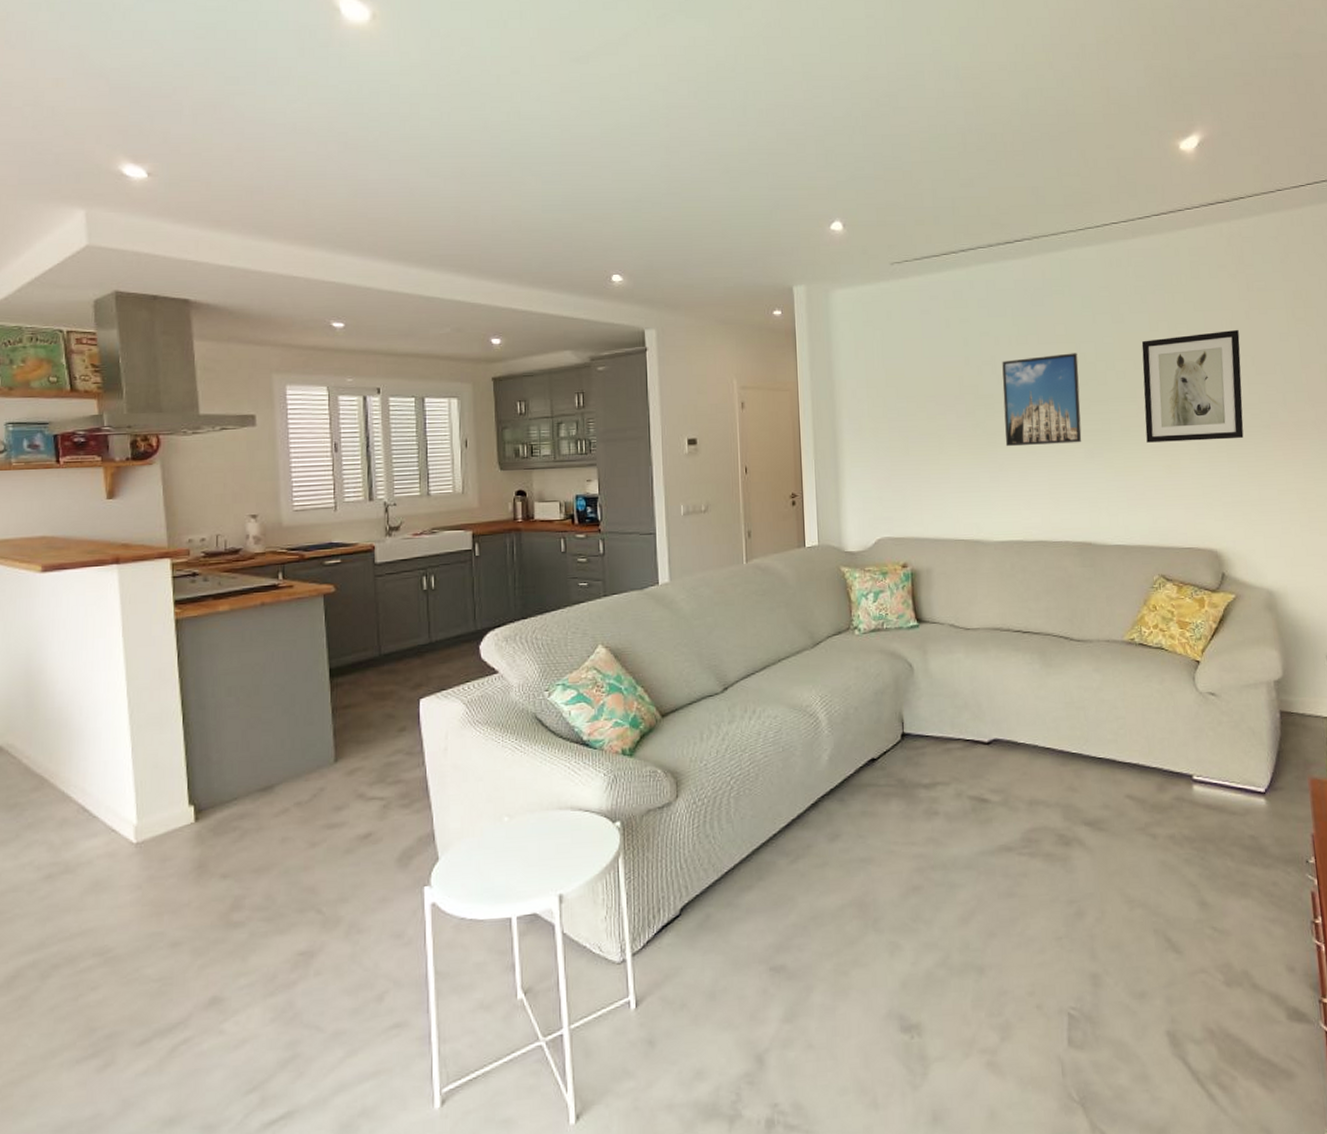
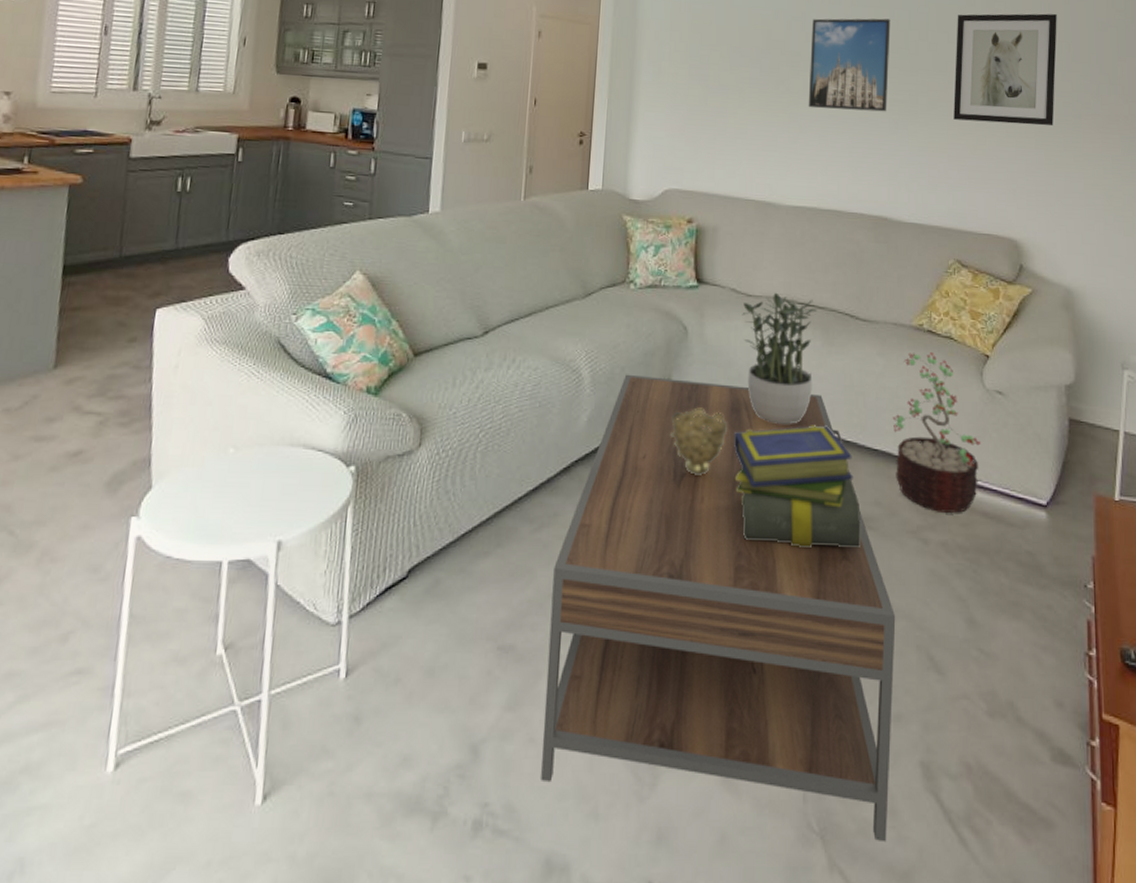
coffee table: none [813,713,1142,1105] -> present [541,374,896,843]
decorative bowl: none [907,736,959,798] -> present [670,407,727,475]
potted plant: none [962,623,1036,744] -> present [742,292,817,424]
stack of books: none [965,741,1094,853] -> present [733,425,861,549]
decorative plant: none [1113,663,1199,809] -> present [892,352,980,513]

